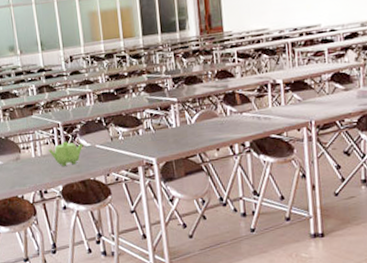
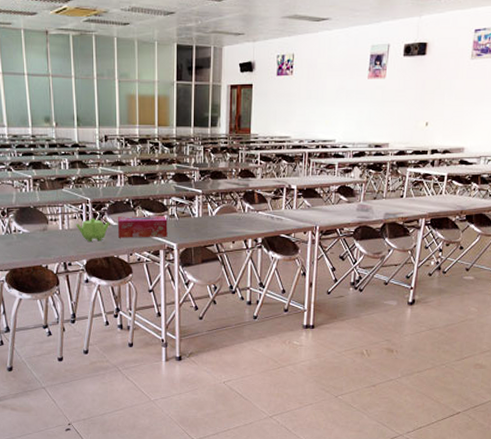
tissue box: none [90,130,145,159] -> present [117,216,168,238]

